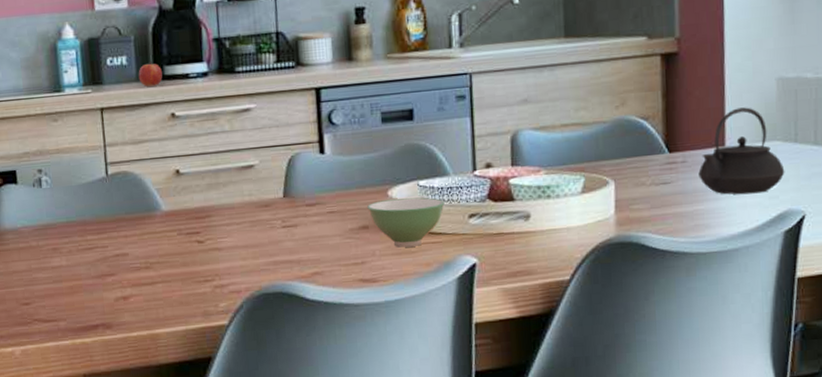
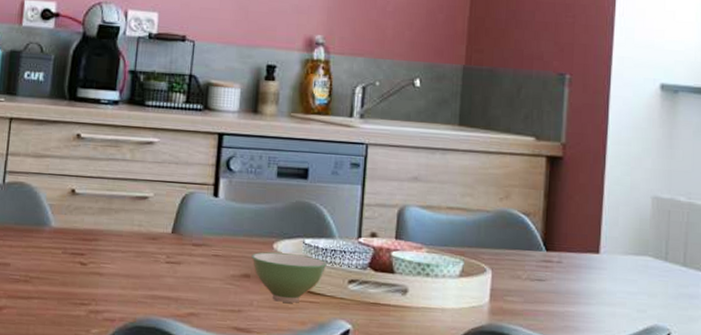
fruit: present [138,61,163,87] -> none [51,82,75,105]
teapot: present [698,107,785,195] -> none [572,218,654,305]

